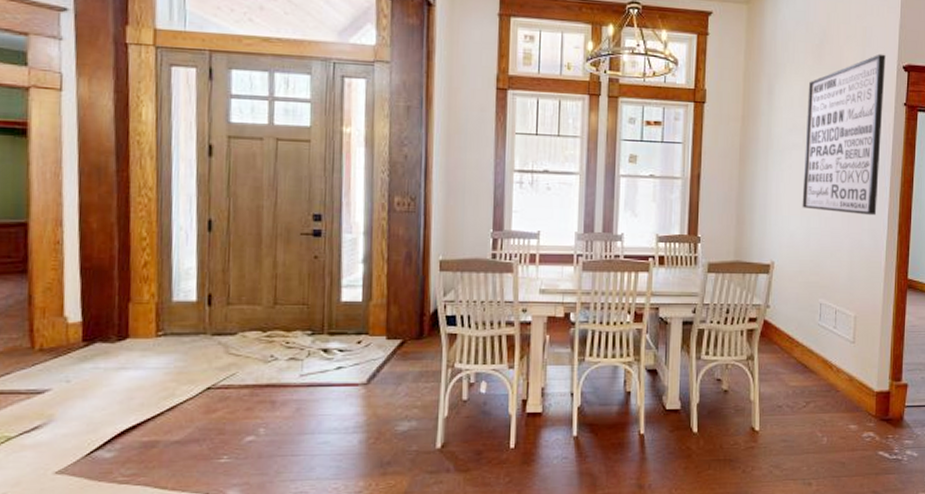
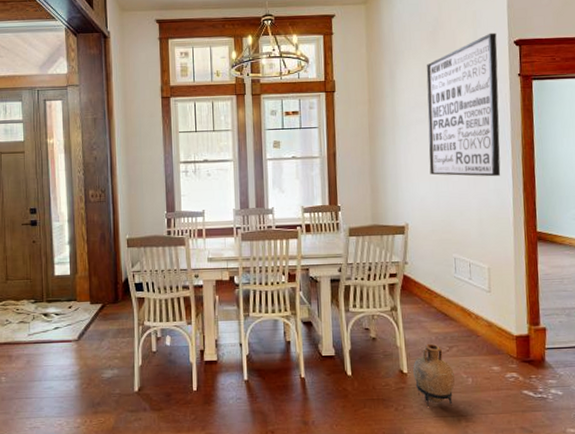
vase: none [764,398,810,468] -> present [412,343,456,407]

